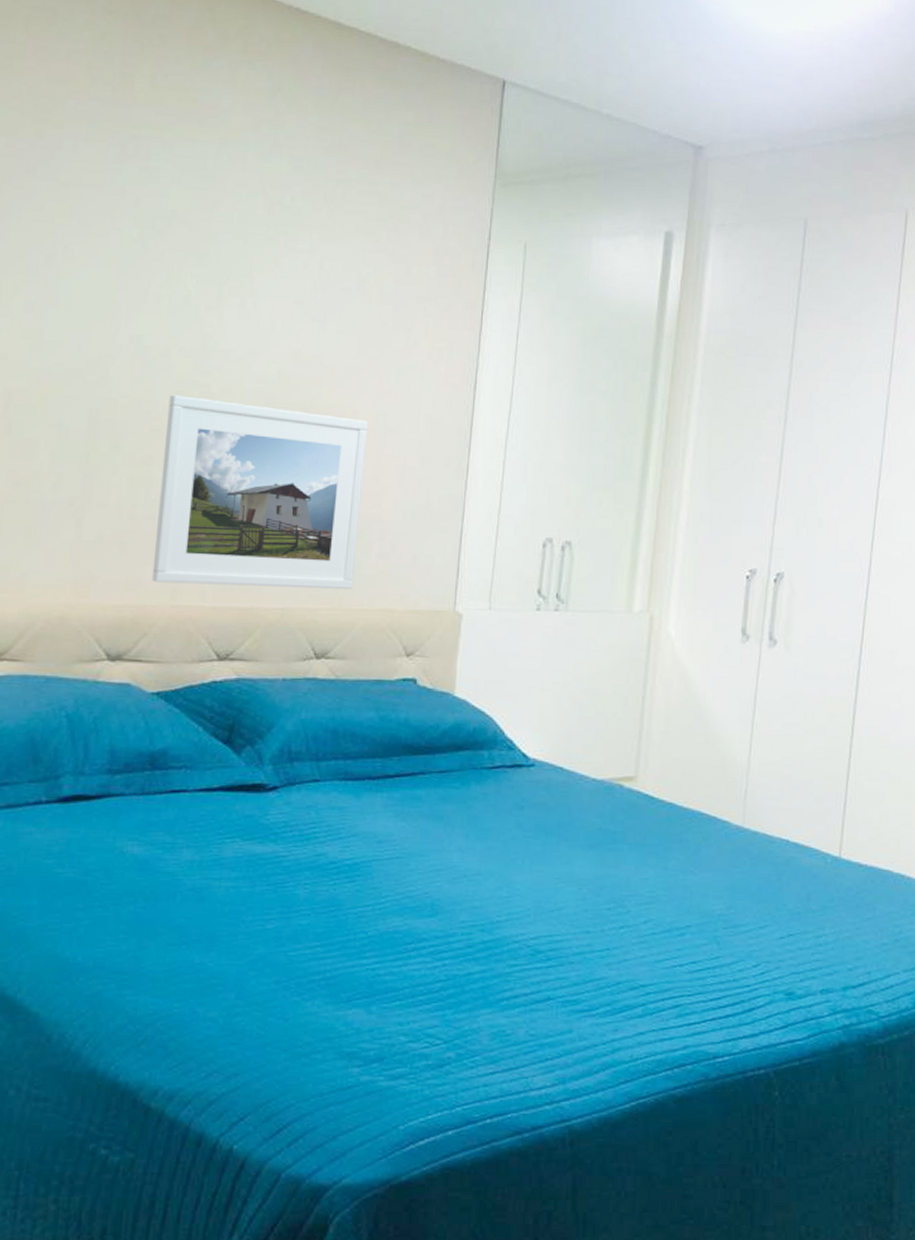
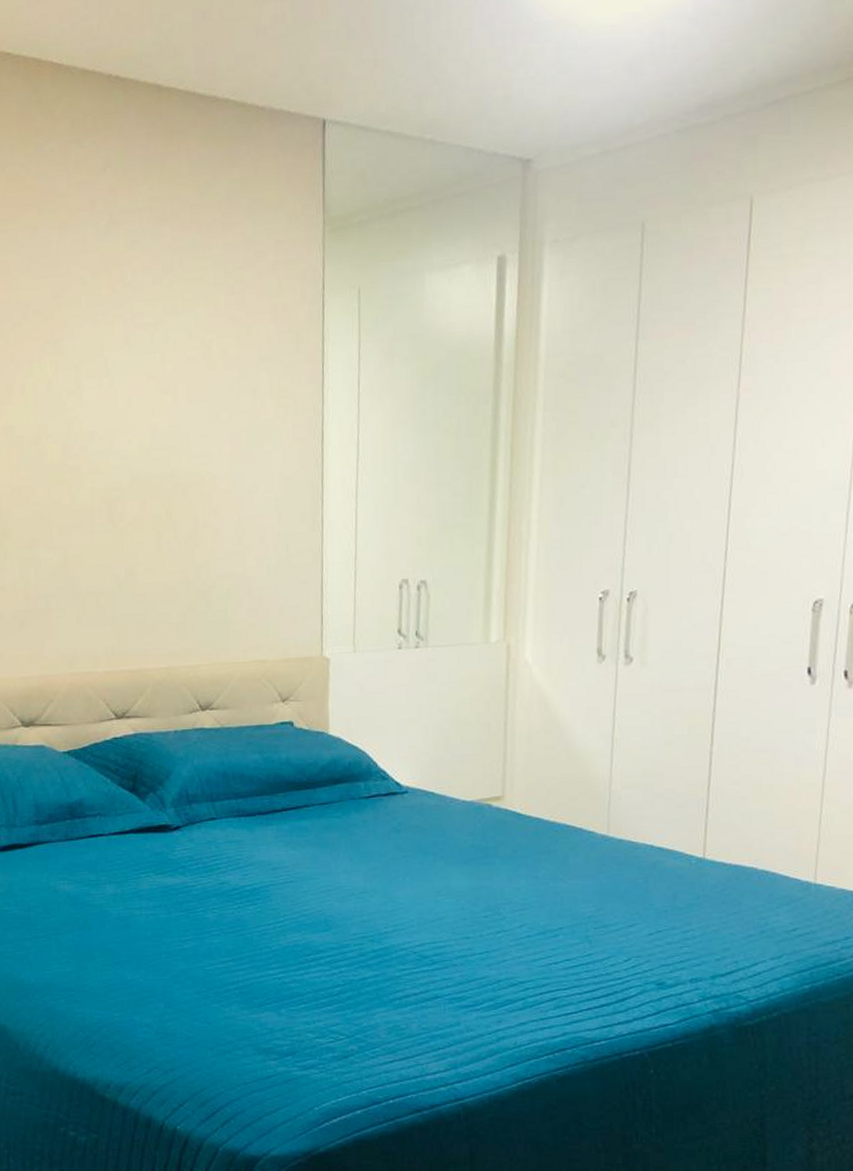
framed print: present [151,394,369,590] -> none [45,479,228,654]

